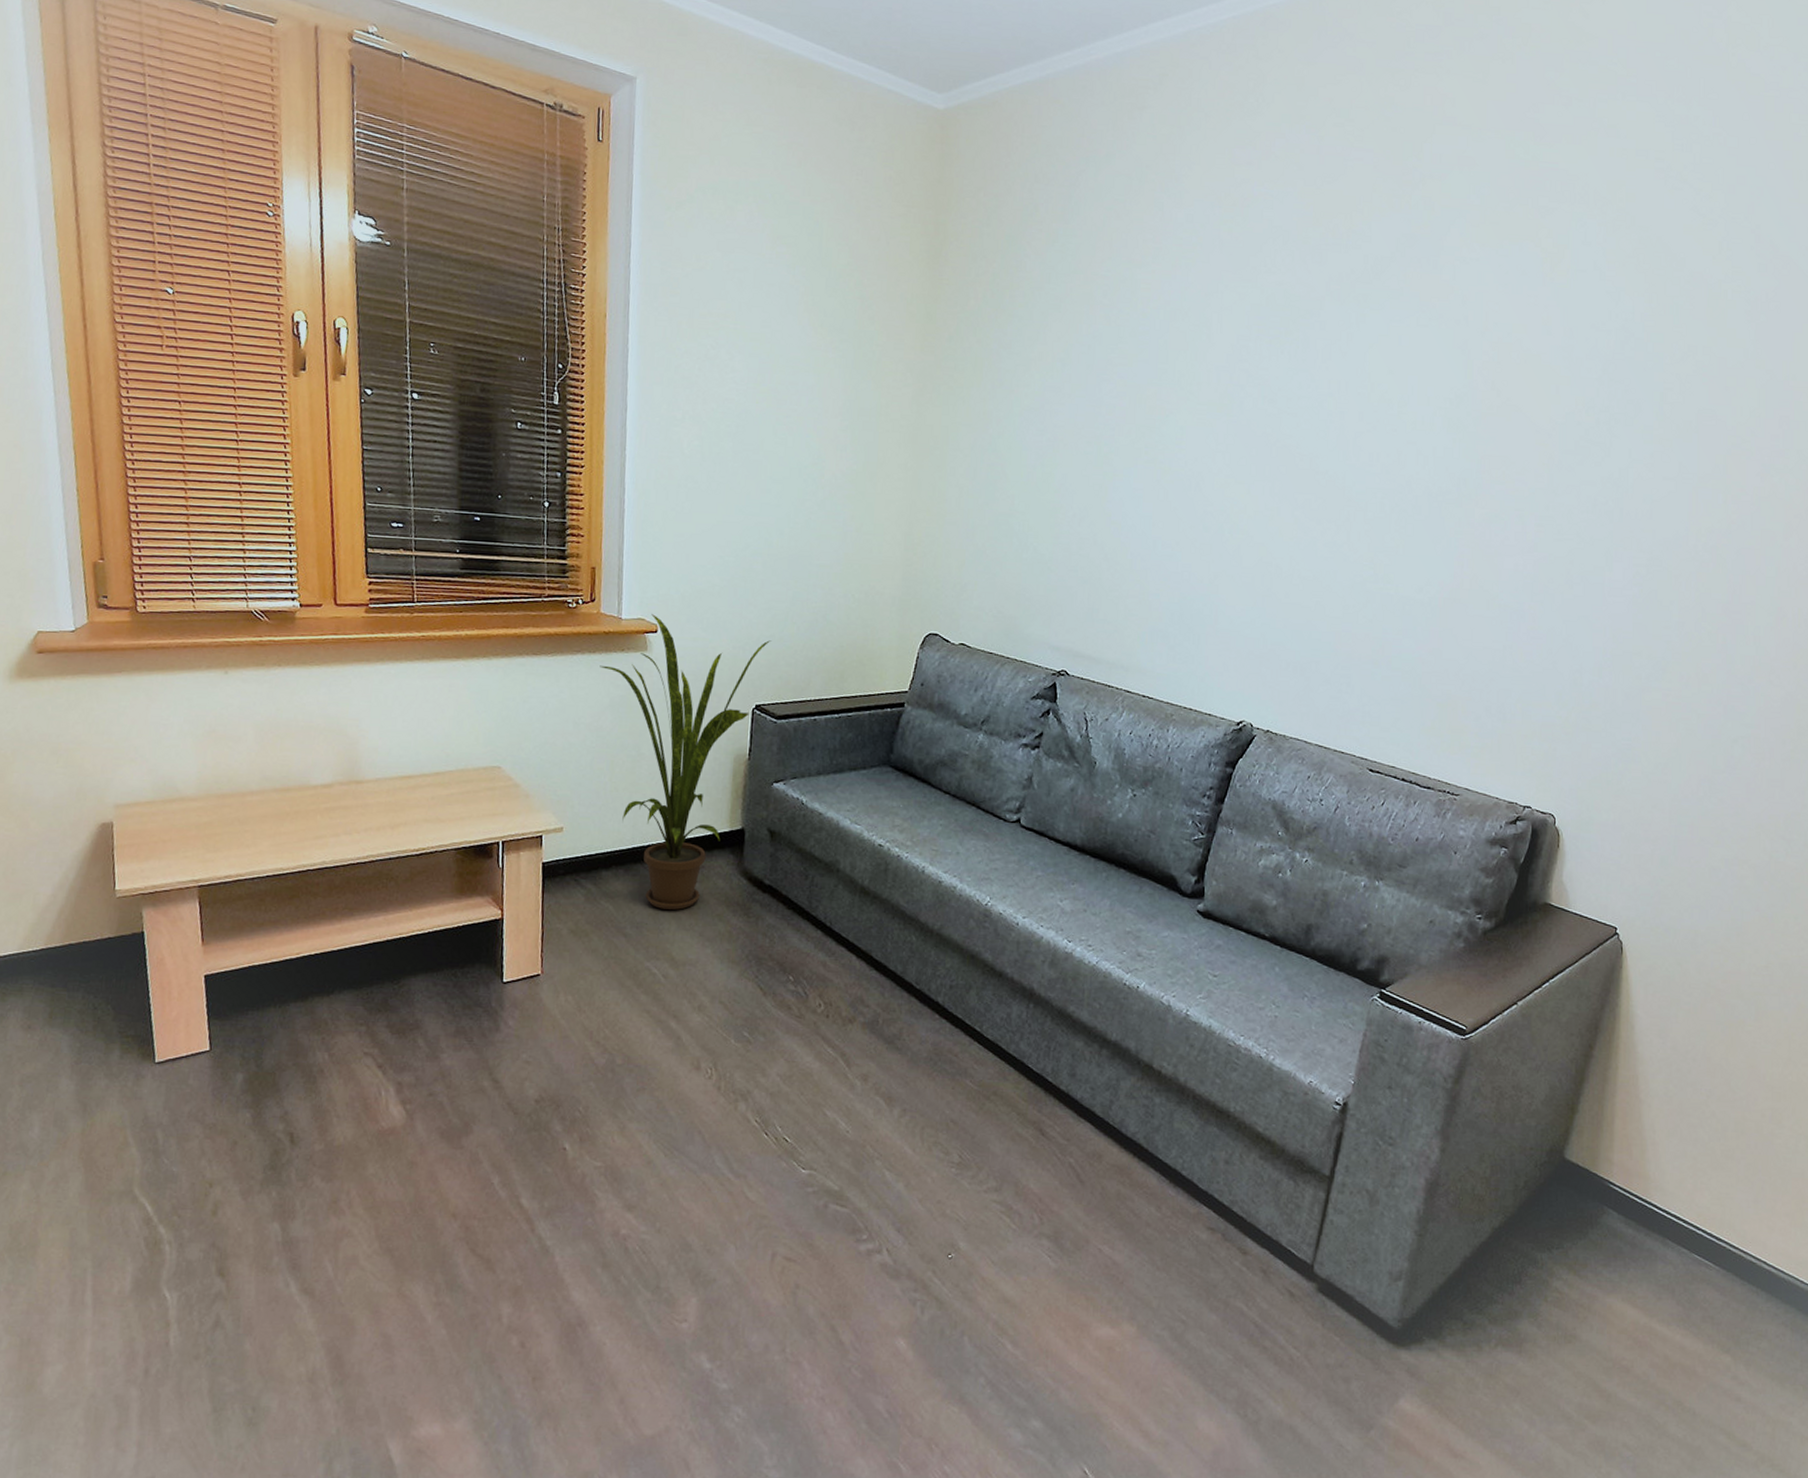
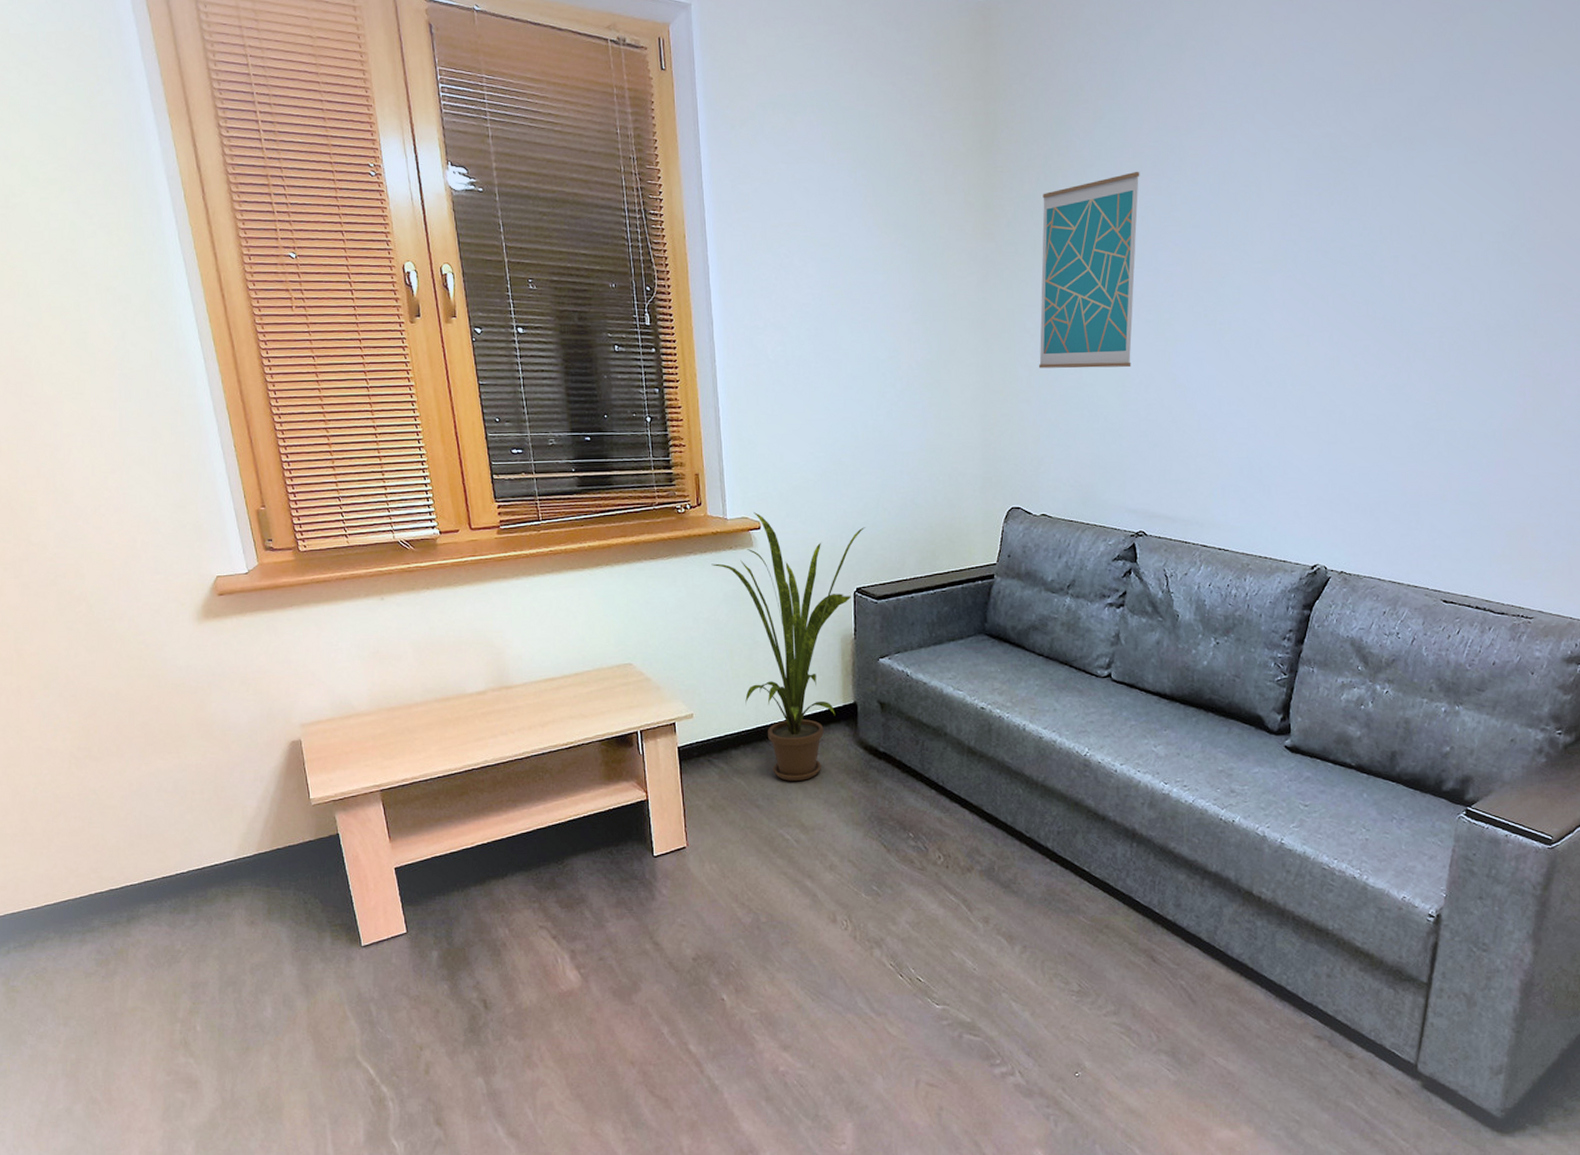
wall art: none [969,298,1090,498] -> present [1038,171,1140,369]

